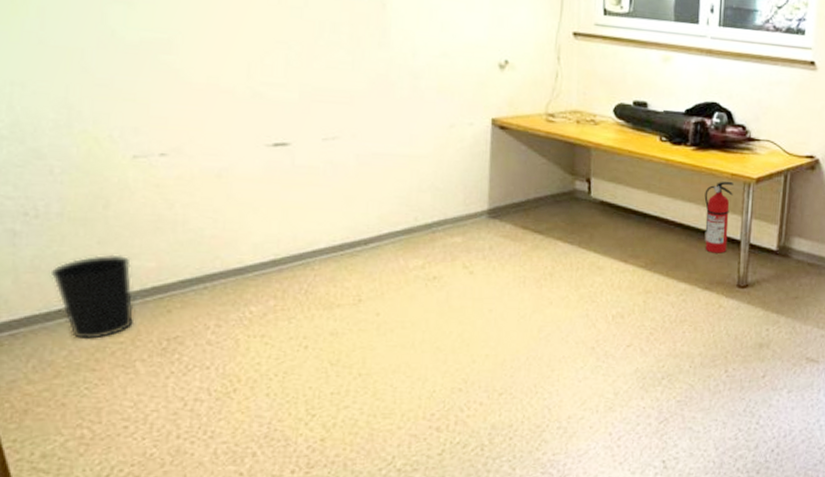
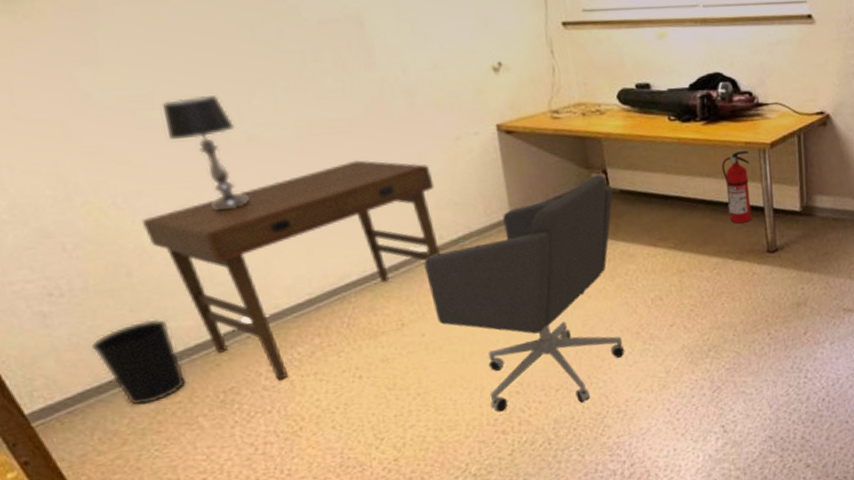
desk: none [131,131,420,337] -> present [142,160,440,380]
table lamp: none [179,47,243,160] -> present [161,96,250,211]
office chair: none [393,182,593,411] -> present [424,174,625,412]

